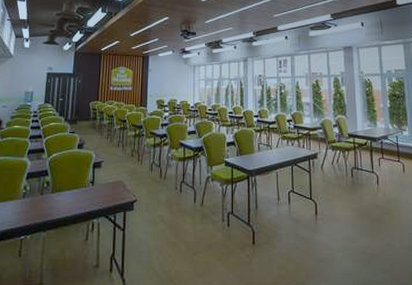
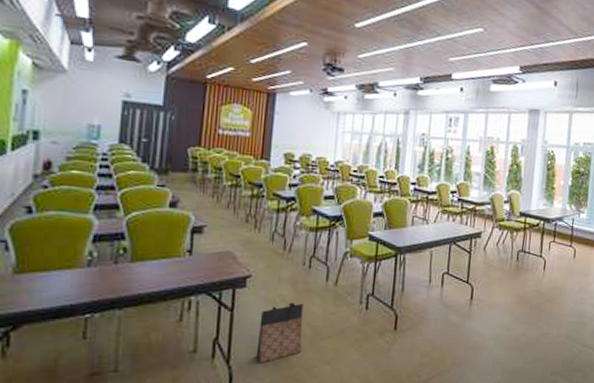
bag: none [143,222,178,276] -> present [256,302,303,363]

